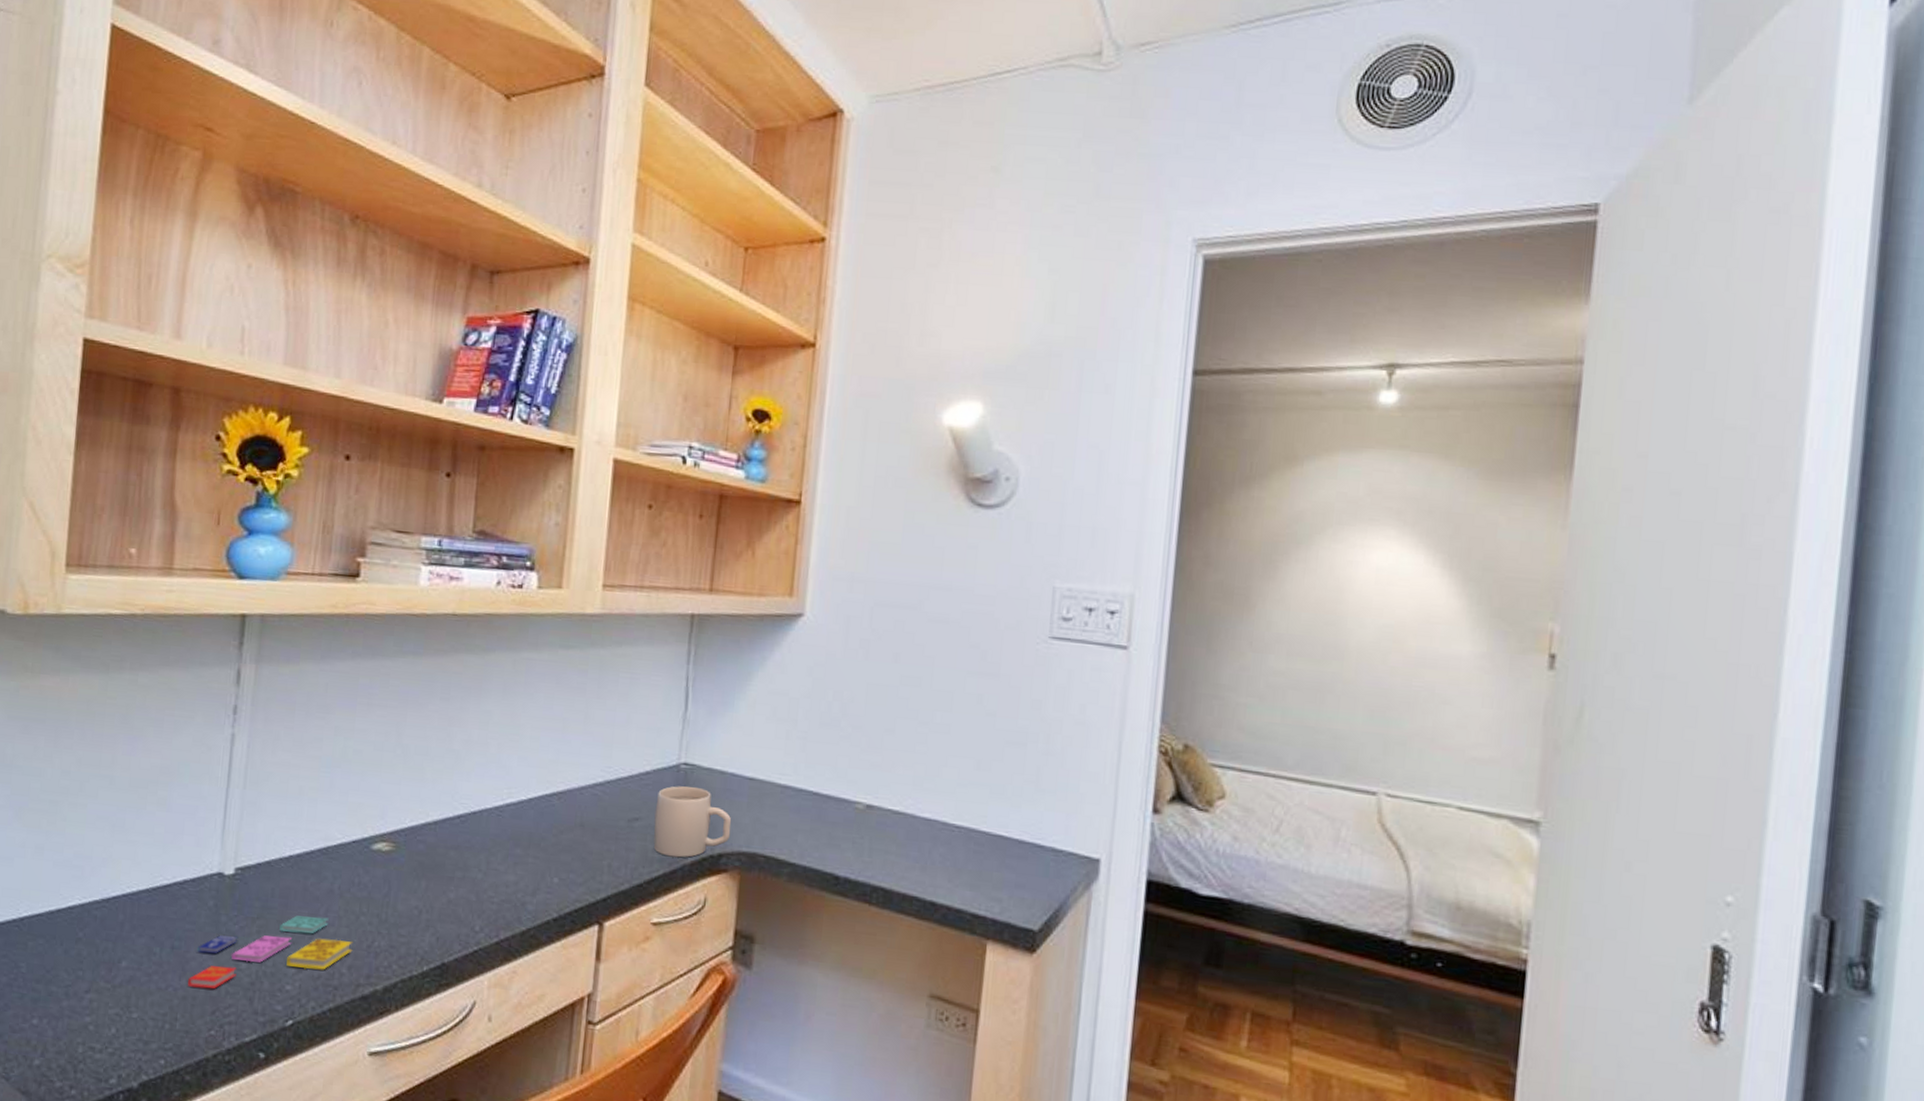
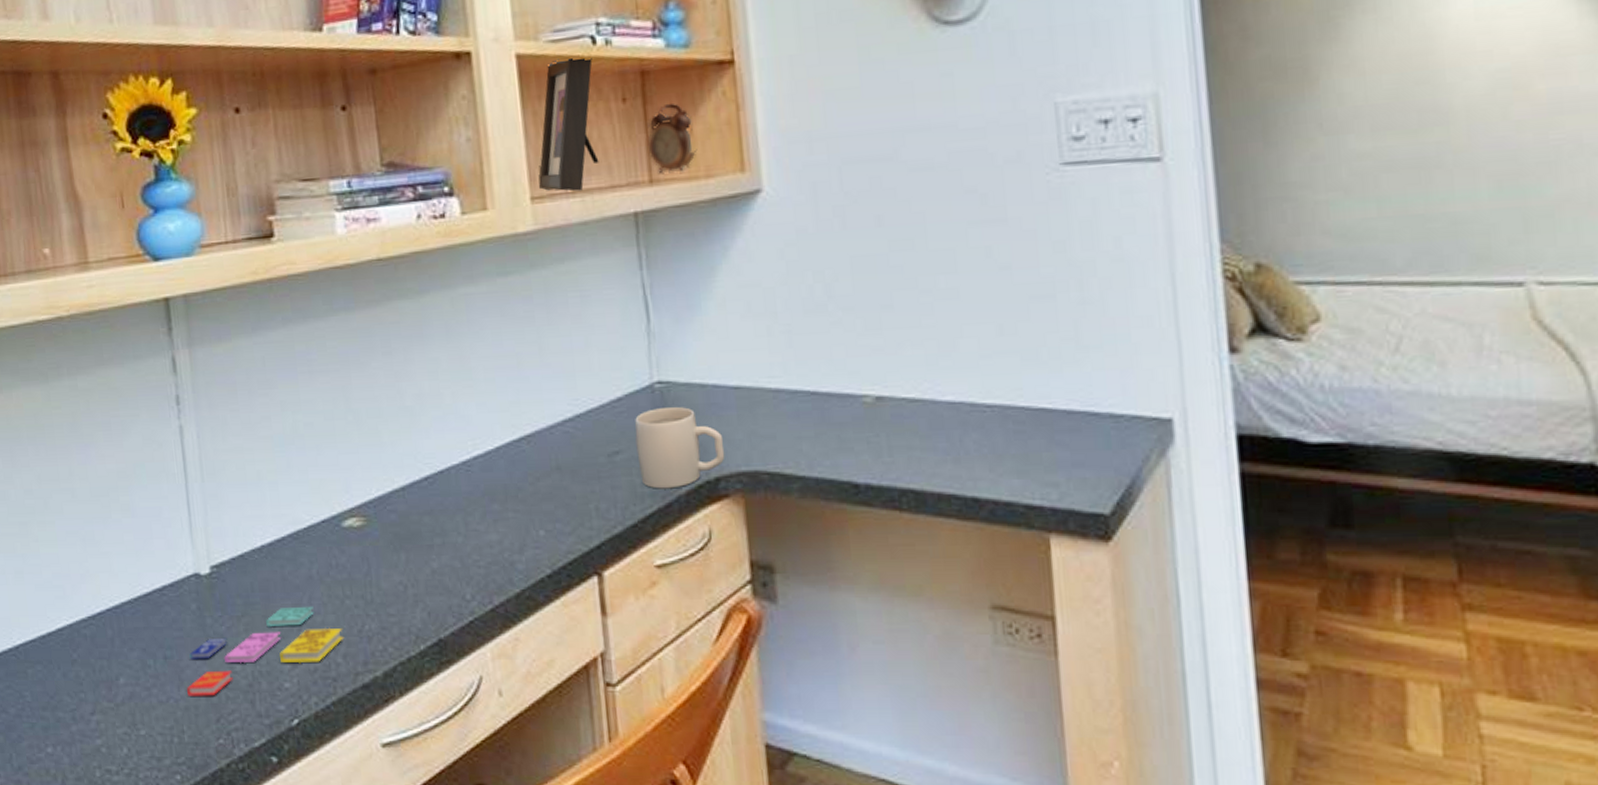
picture frame: none [612,470,680,587] -> present [539,58,599,192]
alarm clock: none [714,527,756,586] -> present [649,104,696,173]

